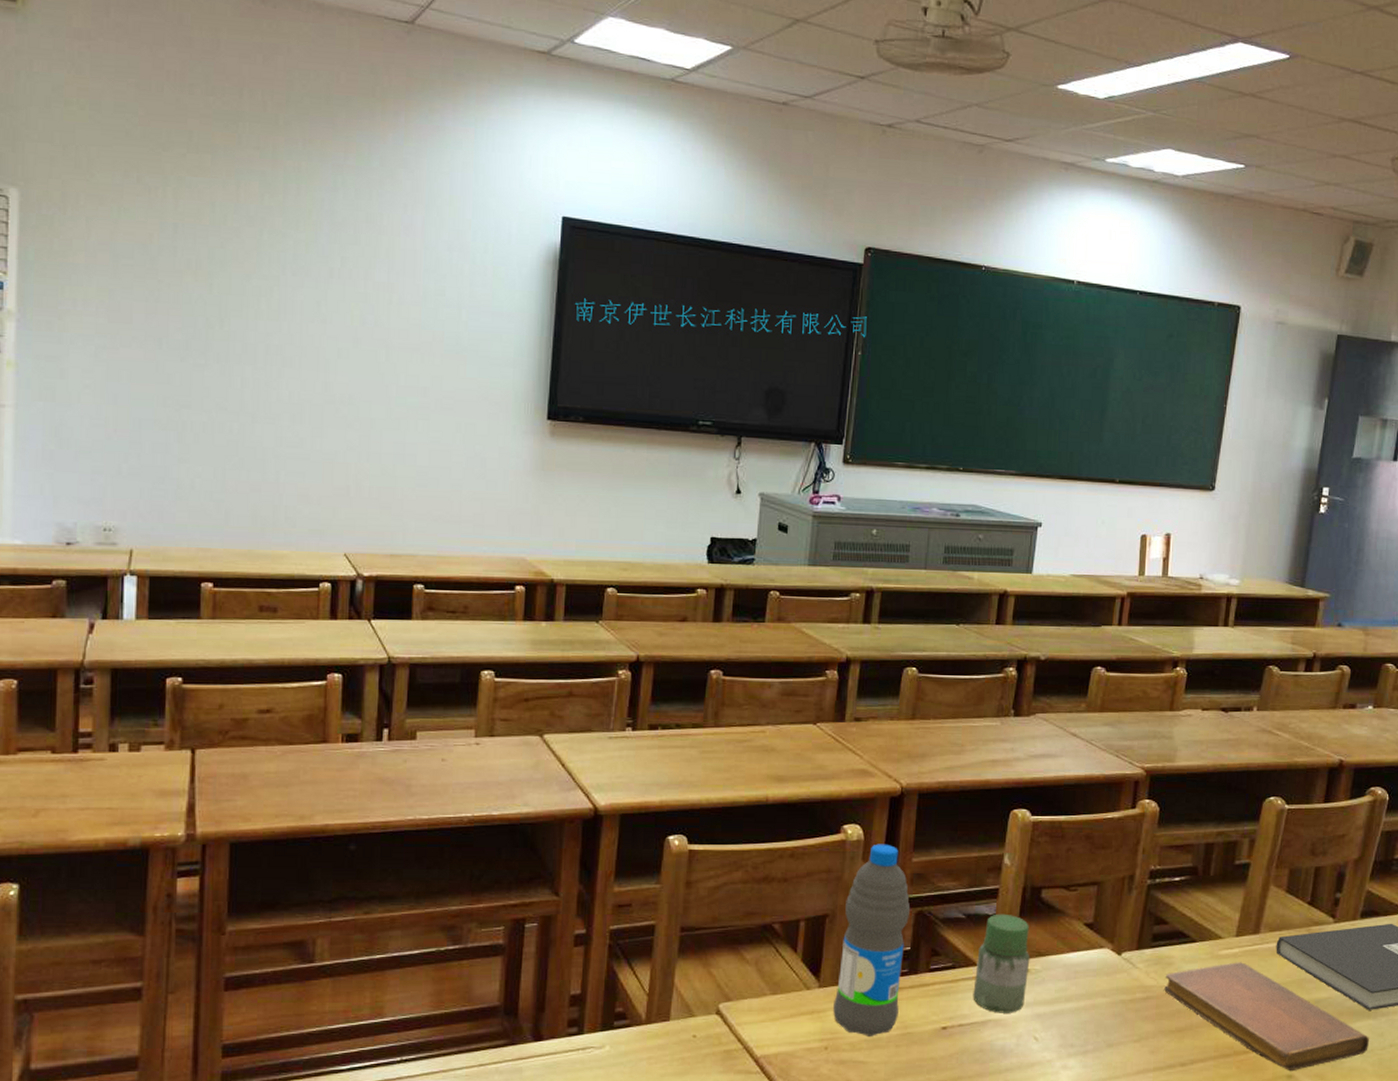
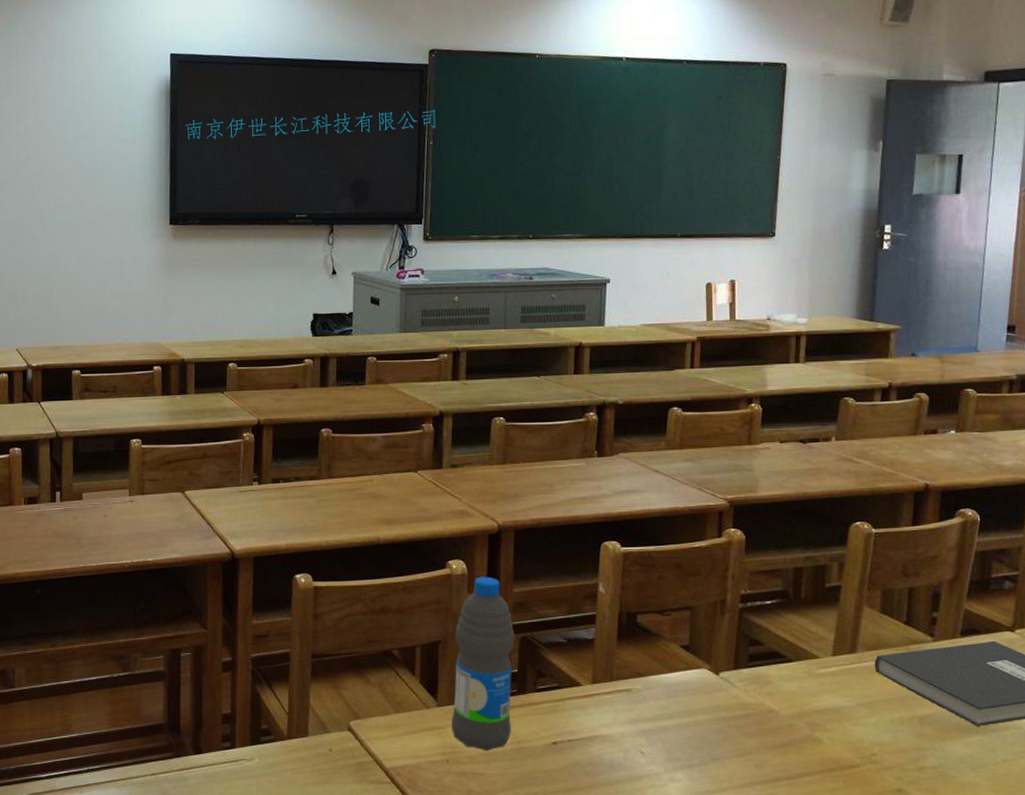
jar: present [973,913,1030,1013] -> none [579,638,631,730]
notebook: present [1164,962,1370,1072] -> none [764,680,981,786]

